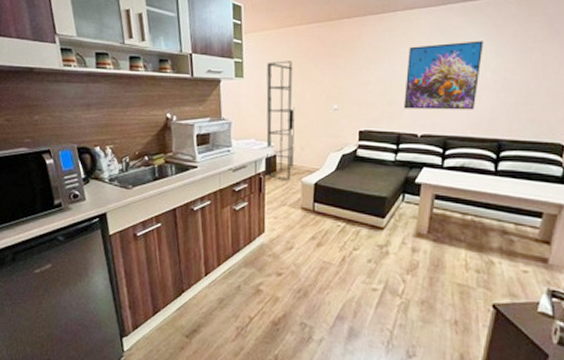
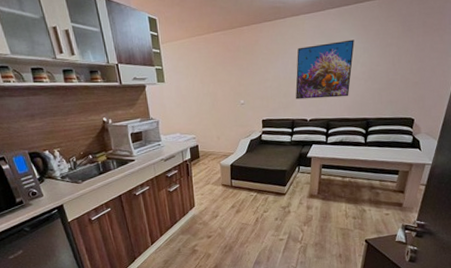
shelving unit: present [266,60,295,180] -> none [184,65,213,164]

